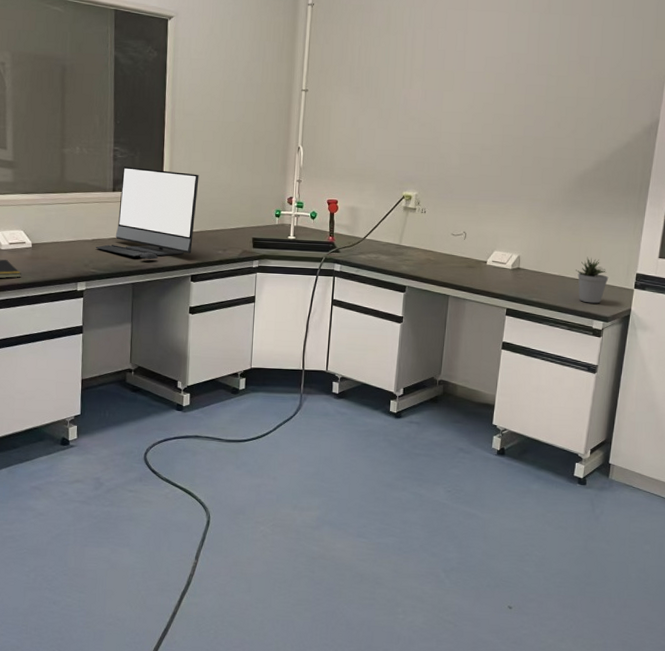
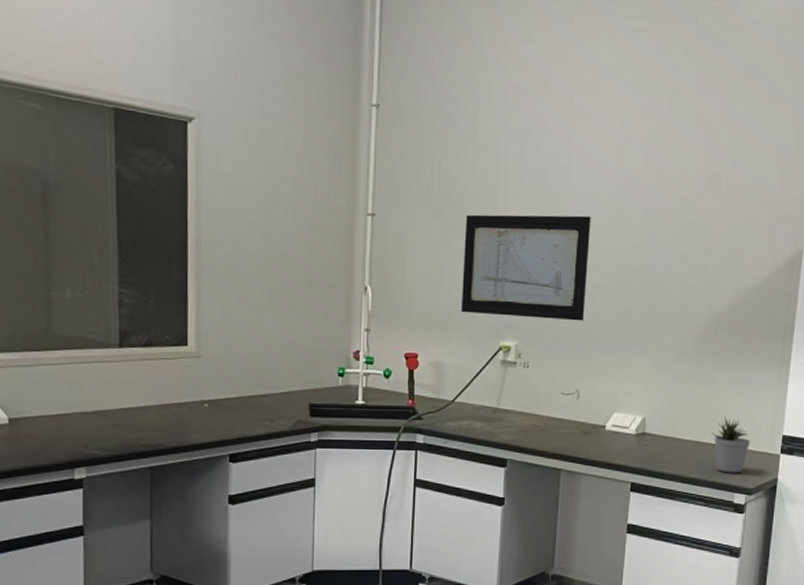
monitor: present [95,166,199,260] -> none [97,314,236,436]
wall art: none [372,90,481,176] -> present [460,214,591,321]

